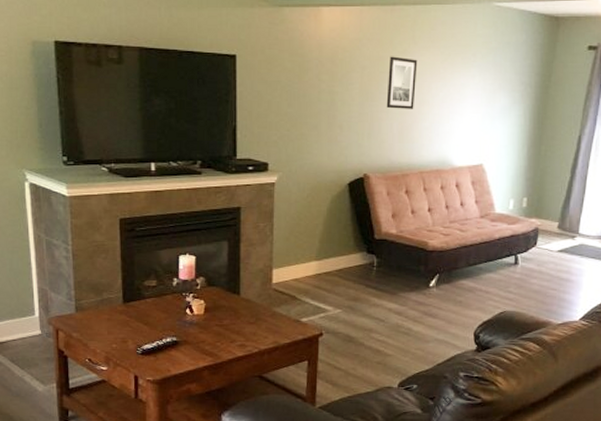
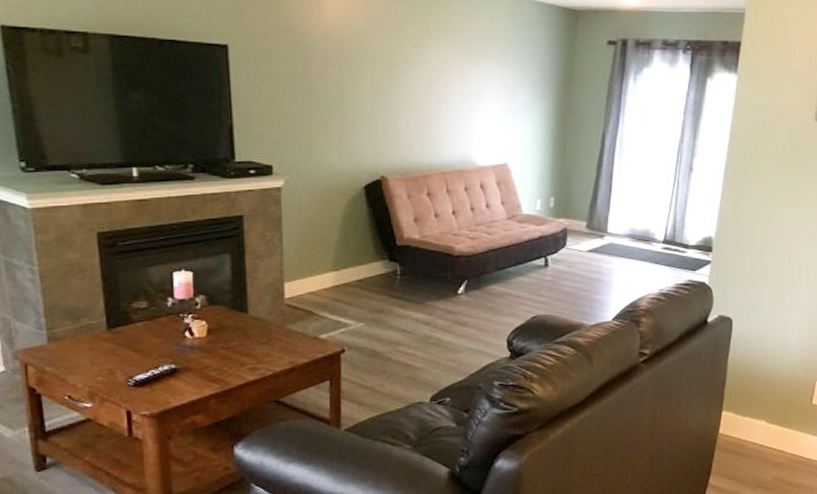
wall art: present [386,56,418,109] -> none [401,48,433,106]

